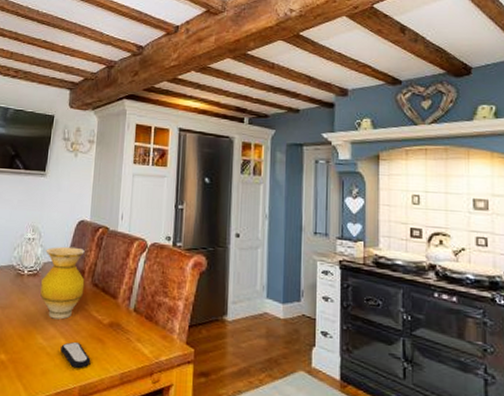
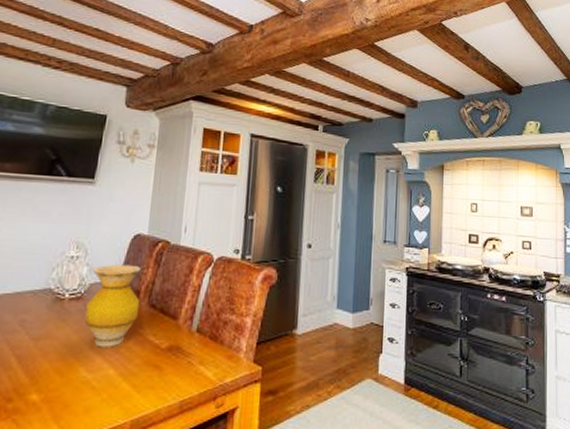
remote control: present [61,341,91,369] -> none [109,371,145,402]

